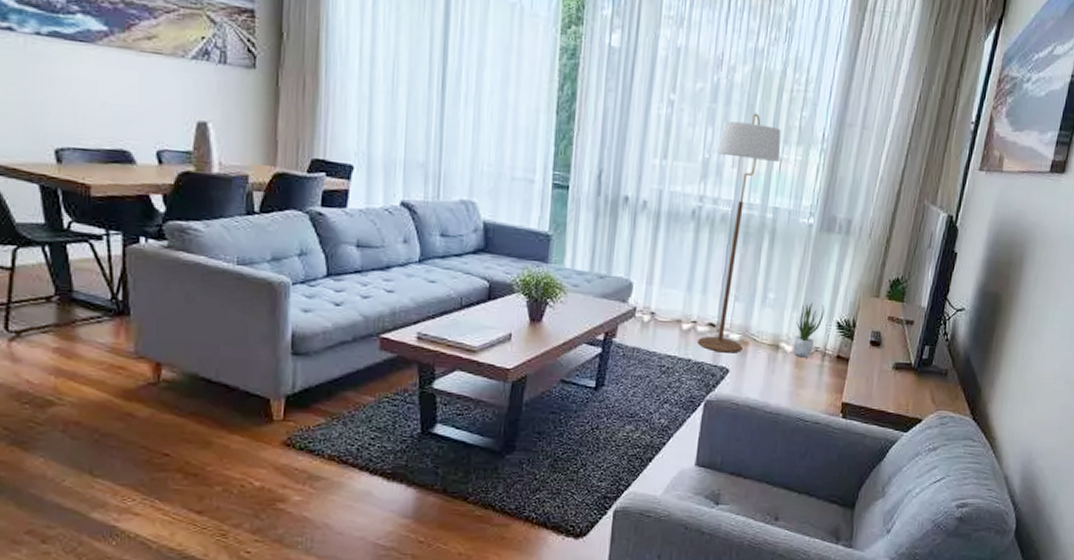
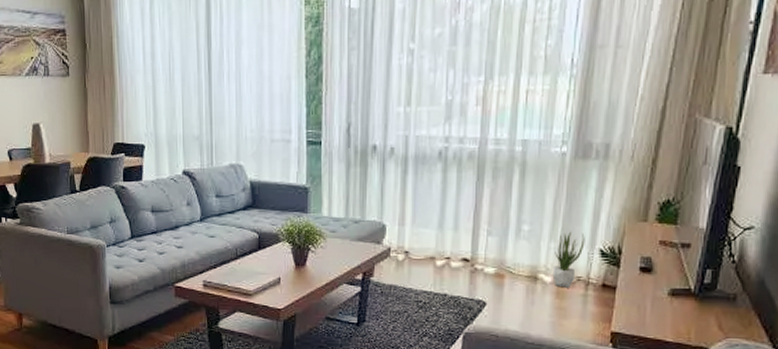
floor lamp: present [698,113,781,353] -> none [452,49,526,287]

